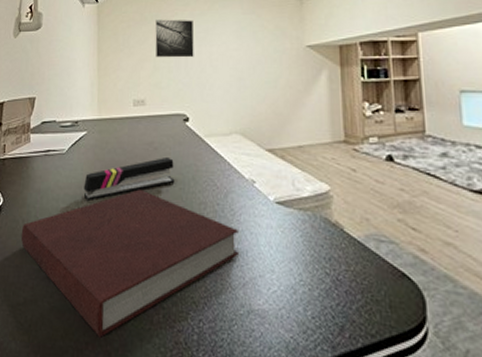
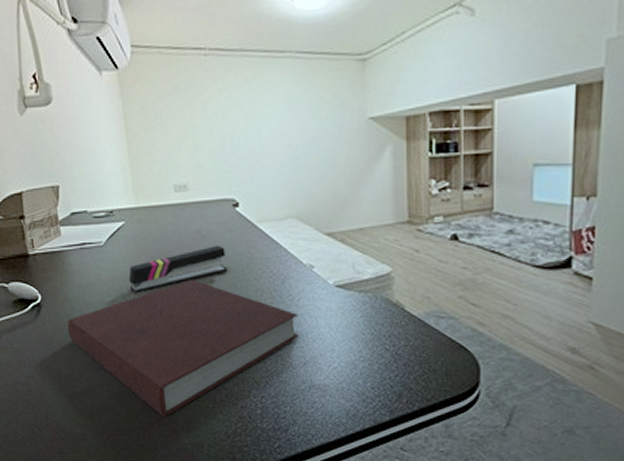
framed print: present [155,19,194,58] -> none [191,88,240,136]

